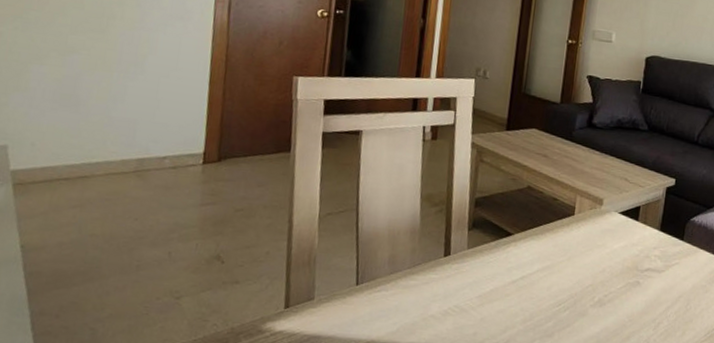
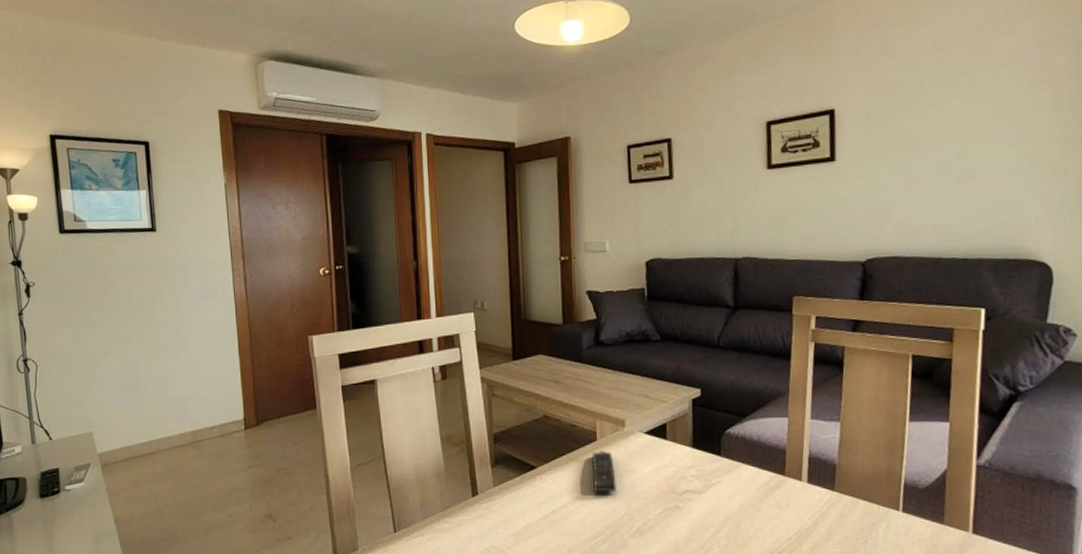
remote control: none [564,225,587,265] -> present [592,451,617,493]

